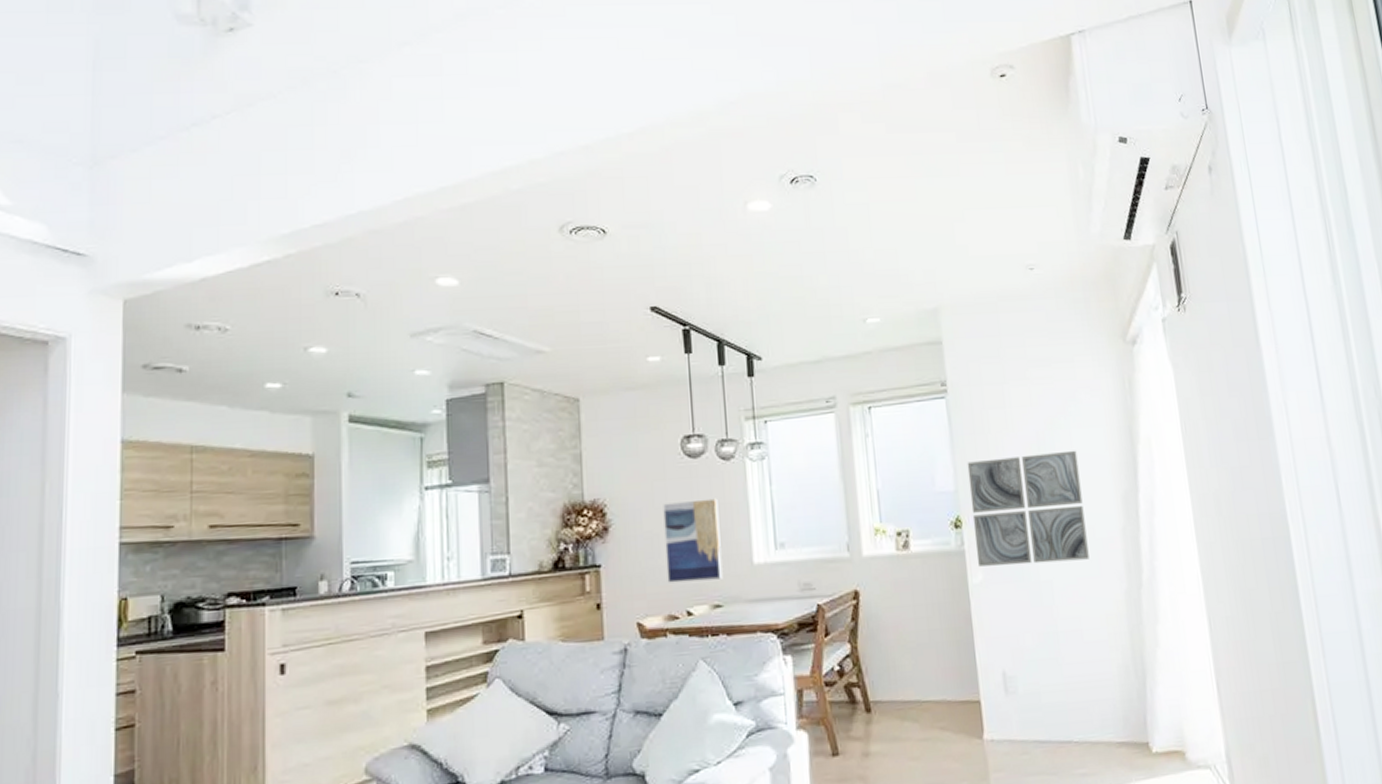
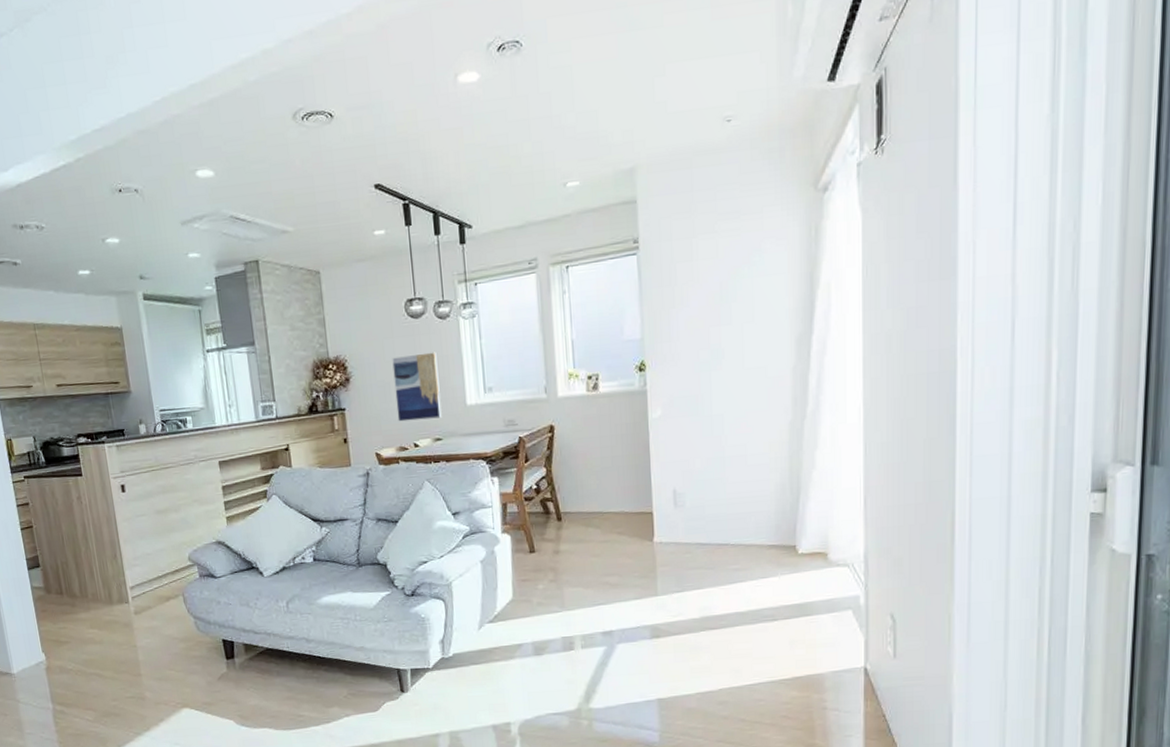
wall art: present [967,450,1089,567] -> none [653,297,759,404]

